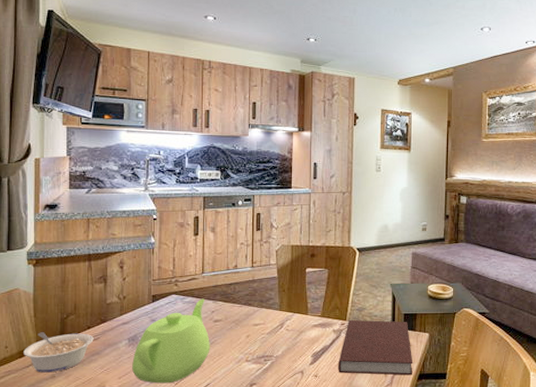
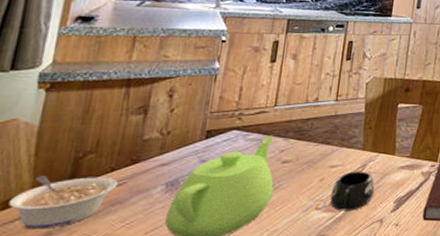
mug: none [257,329,294,363] -> present [329,171,375,211]

